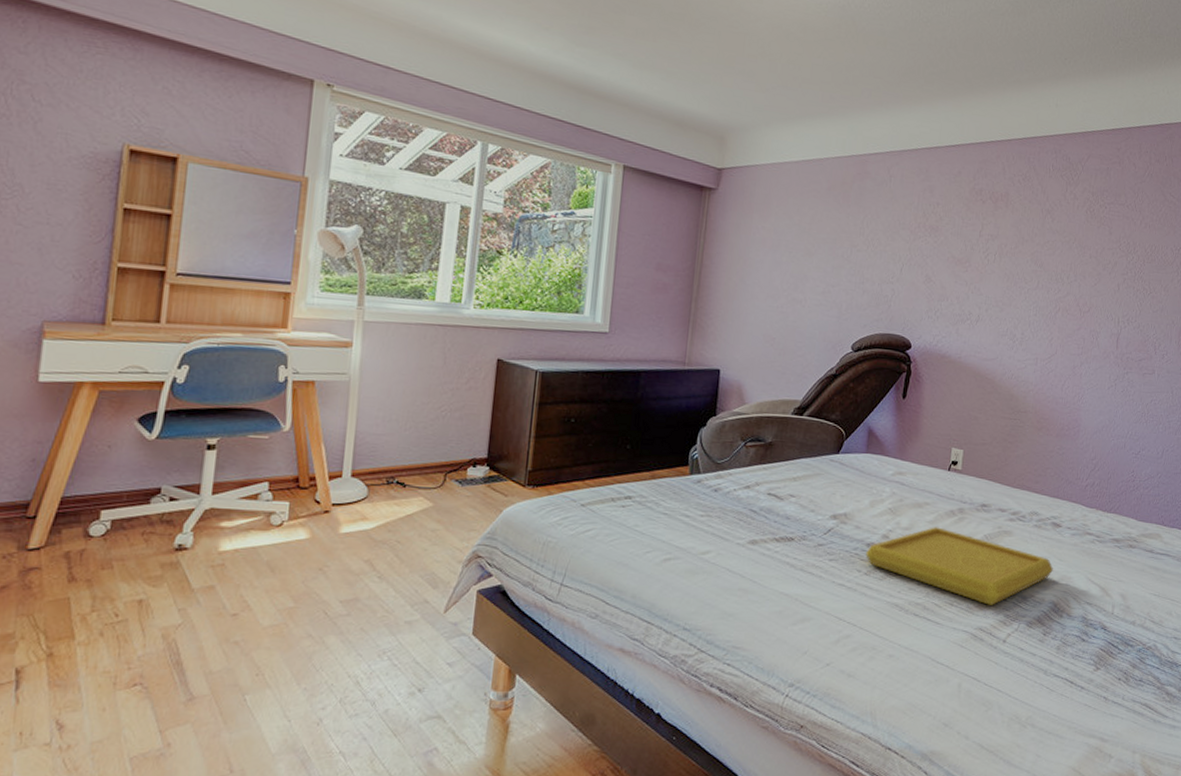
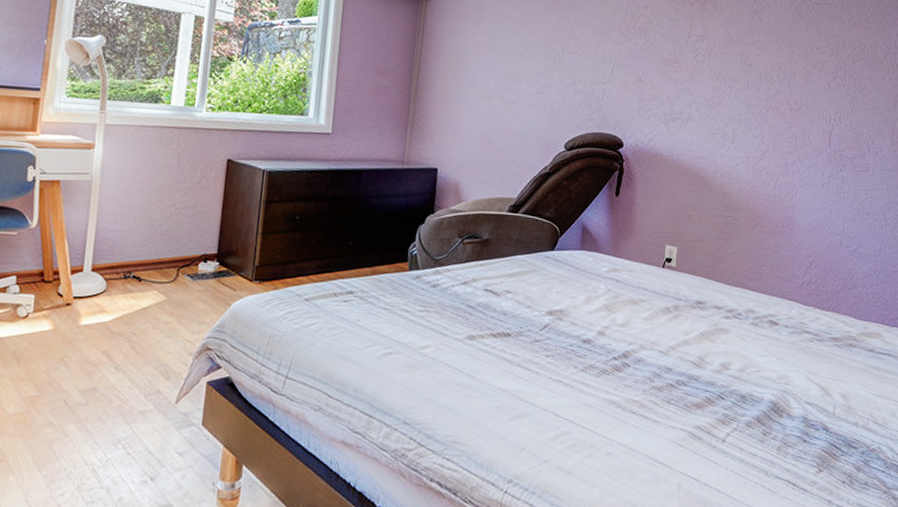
serving tray: present [866,527,1053,605] -> none [582,324,771,404]

